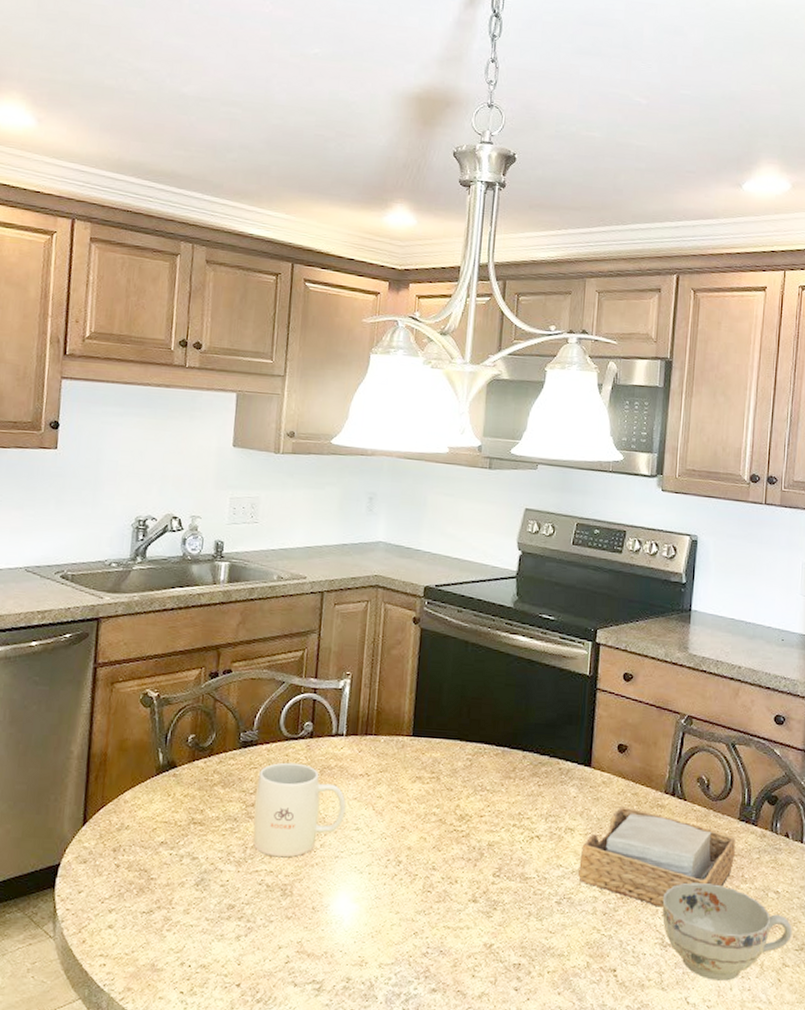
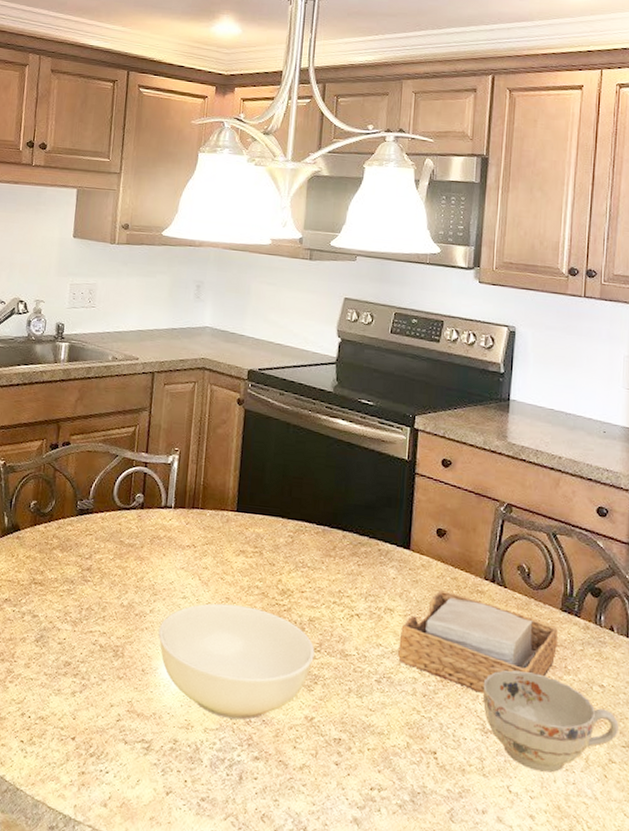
mug: present [253,762,346,858] -> none [88,530,174,621]
bowl: none [329,833,494,952] -> present [158,603,315,720]

